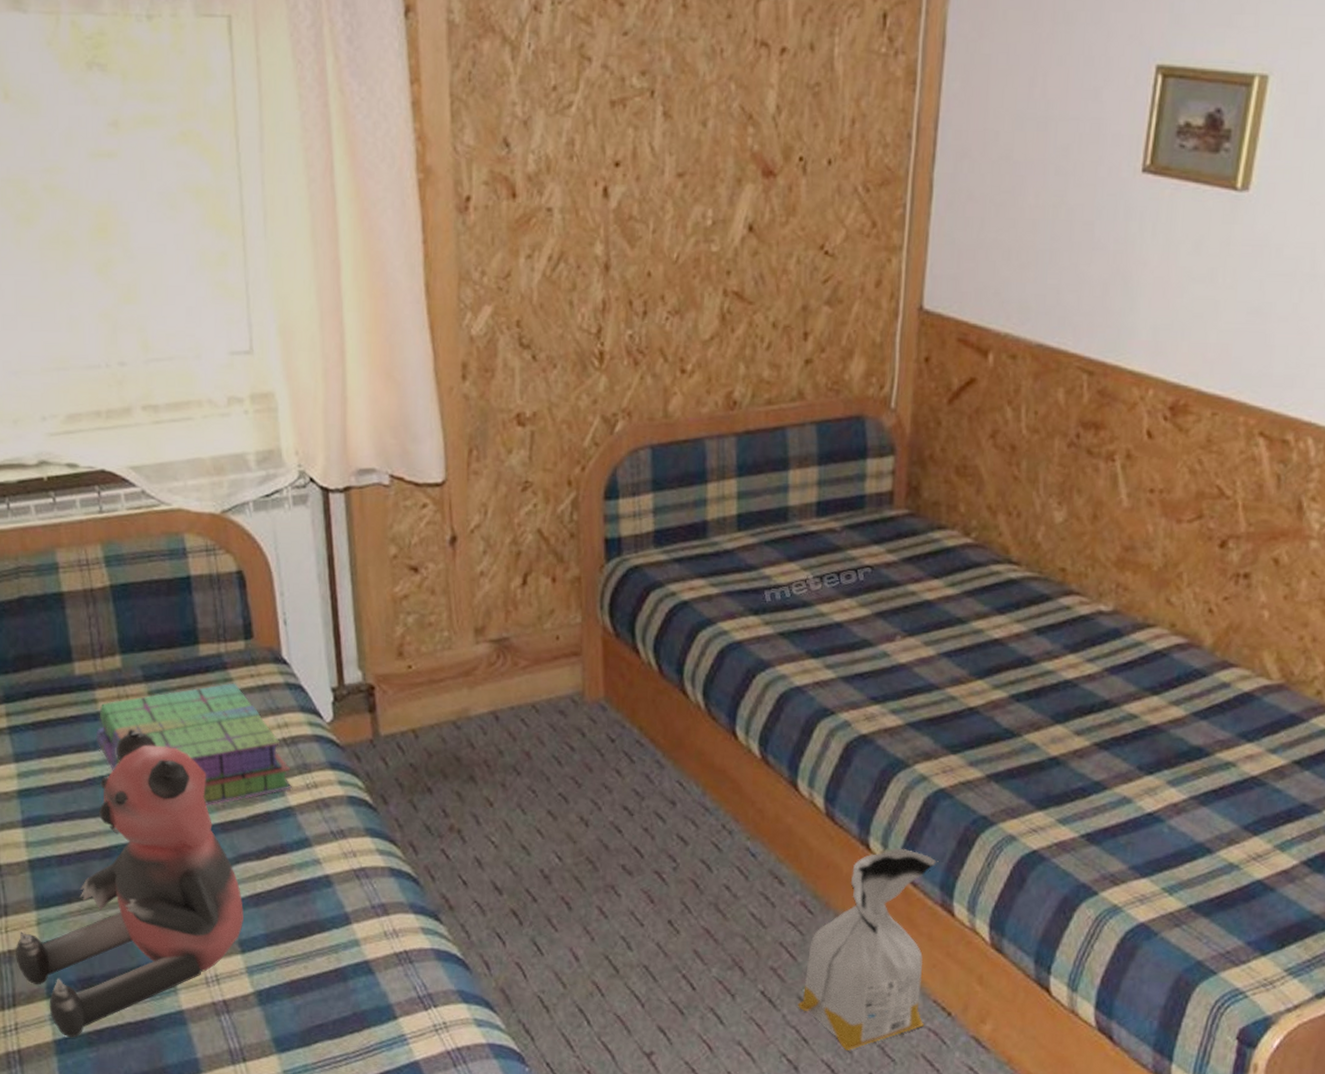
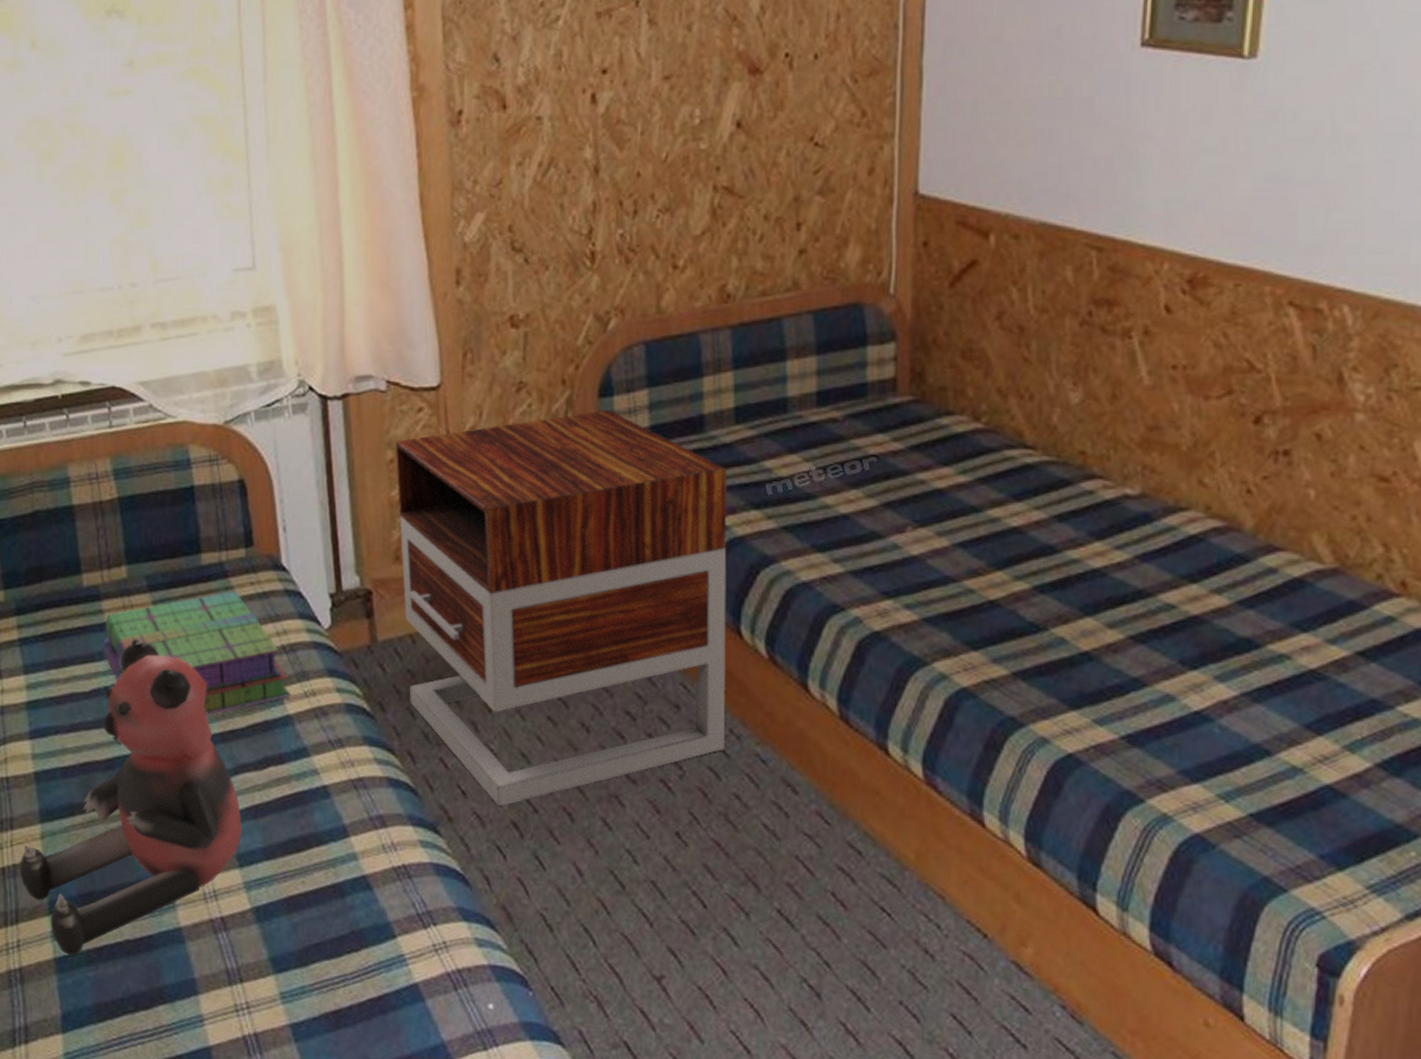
nightstand: none [398,513,728,896] -> present [395,410,728,807]
bag: present [798,848,939,1051] -> none [818,752,964,976]

